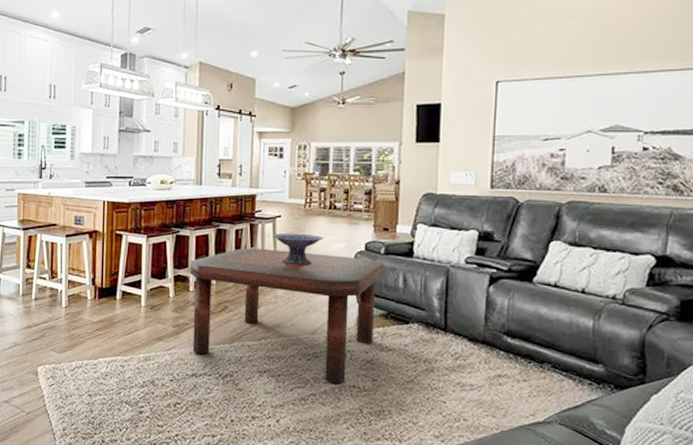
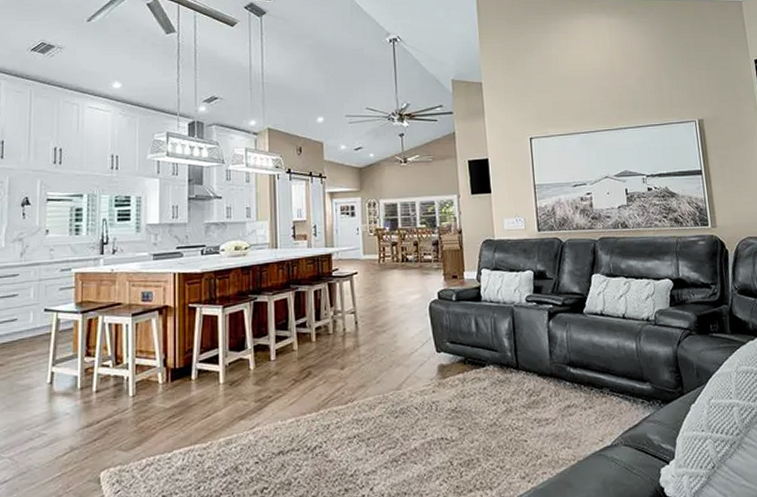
coffee table: present [189,248,385,383] -> none [269,306,458,438]
decorative bowl: present [273,233,324,266] -> none [351,288,400,321]

